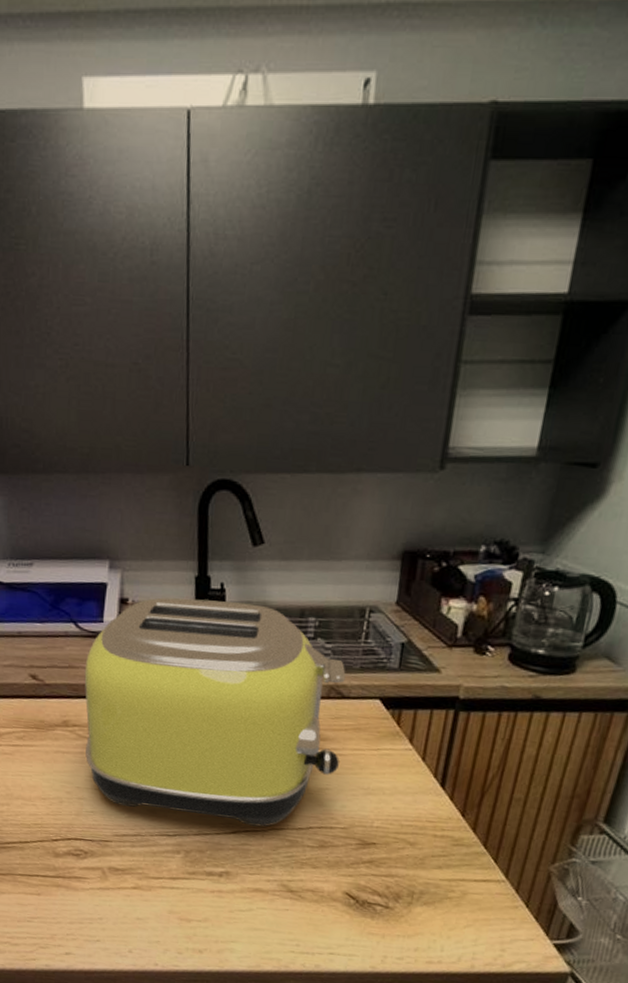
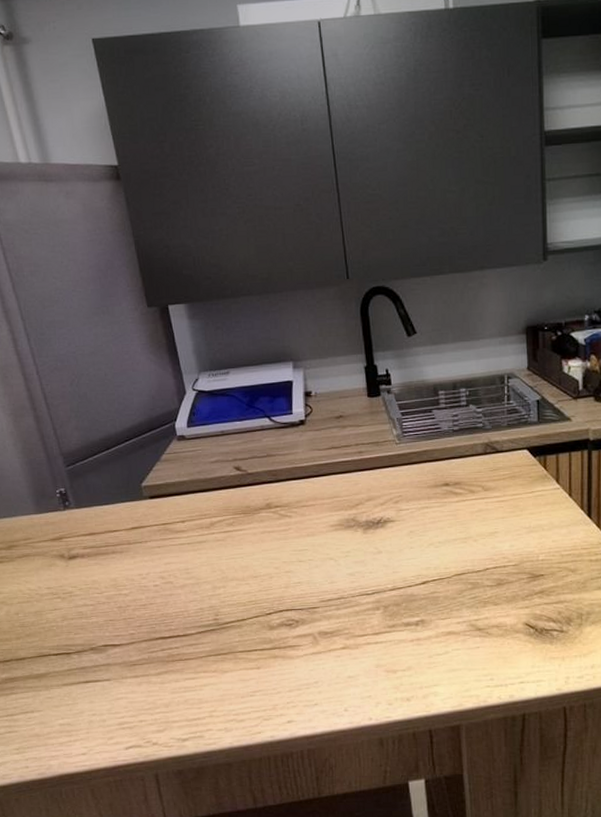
toaster: present [84,598,346,827] -> none [280,383,503,575]

